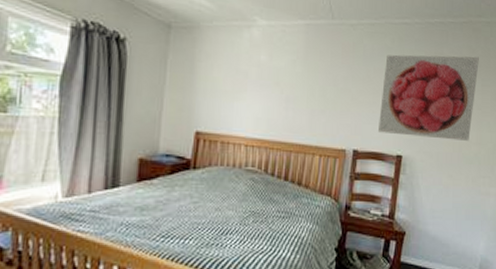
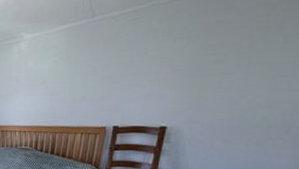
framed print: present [378,54,479,141] -> none [140,12,282,109]

